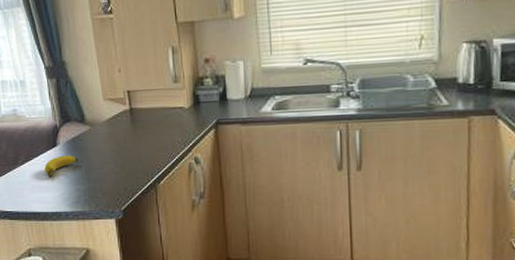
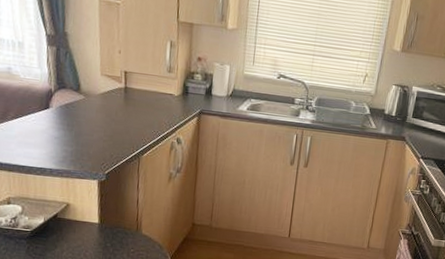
banana: present [45,155,78,178] -> none [34,118,69,137]

